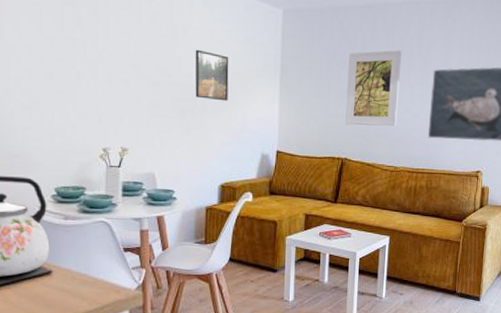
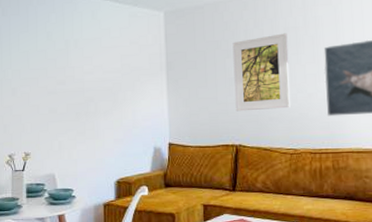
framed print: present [195,49,229,102] -> none [86,57,119,102]

